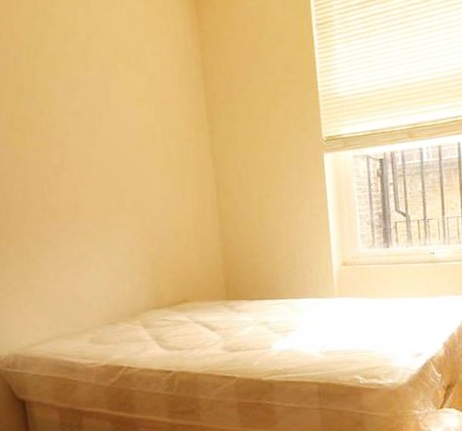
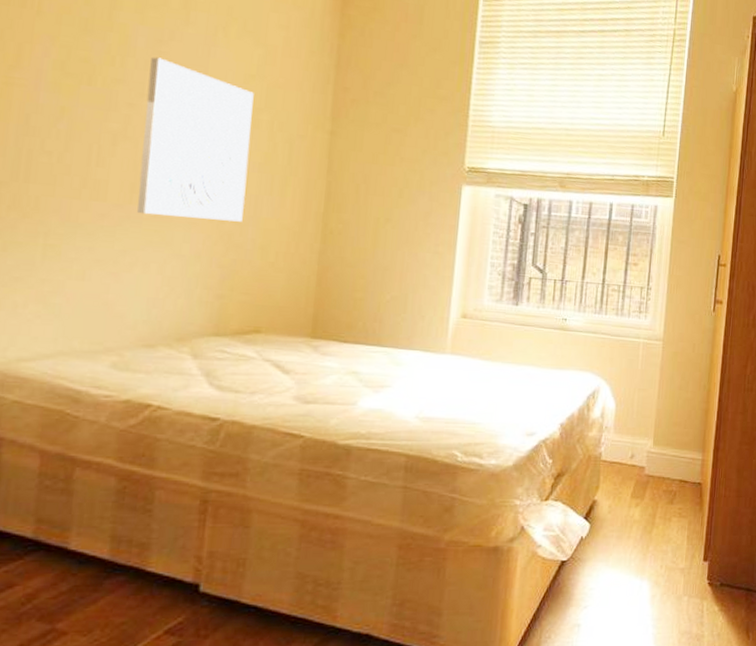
wall art: none [68,101,158,226] -> present [137,57,254,222]

